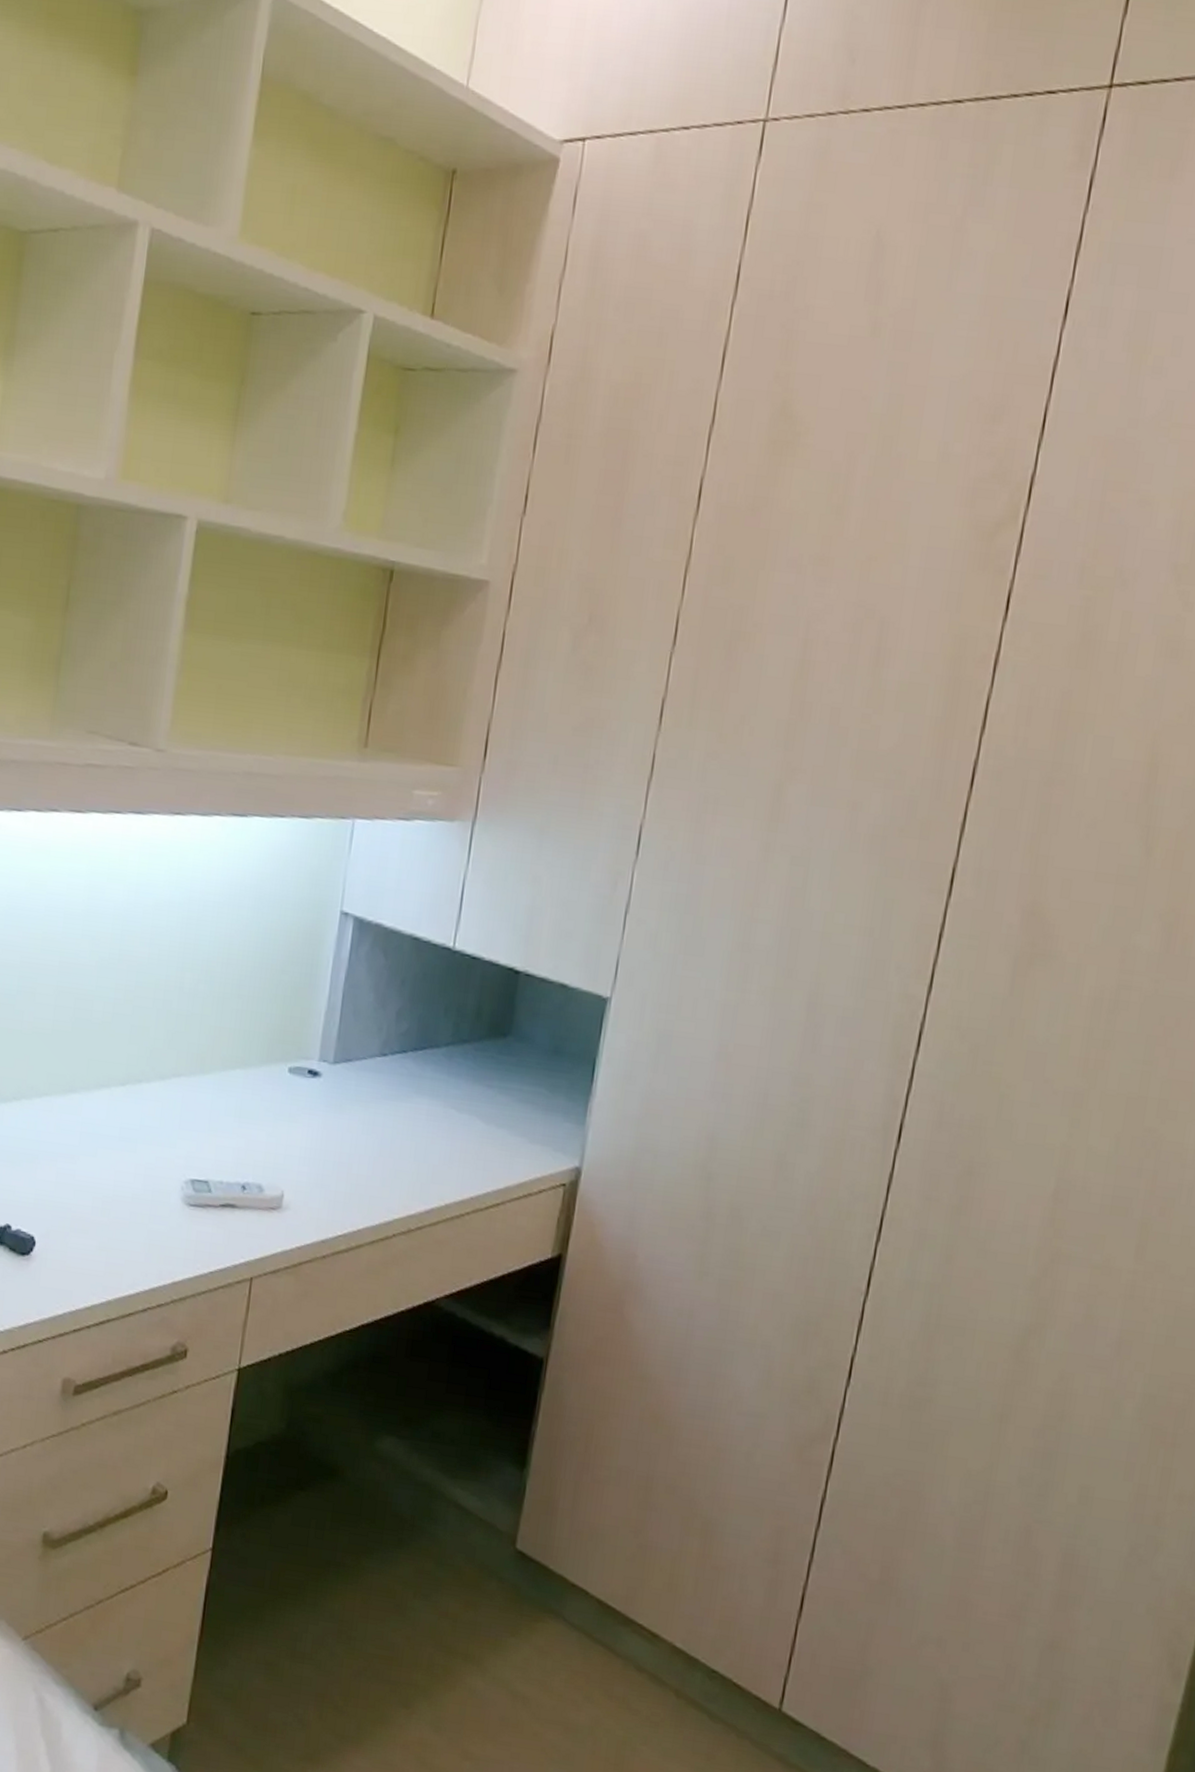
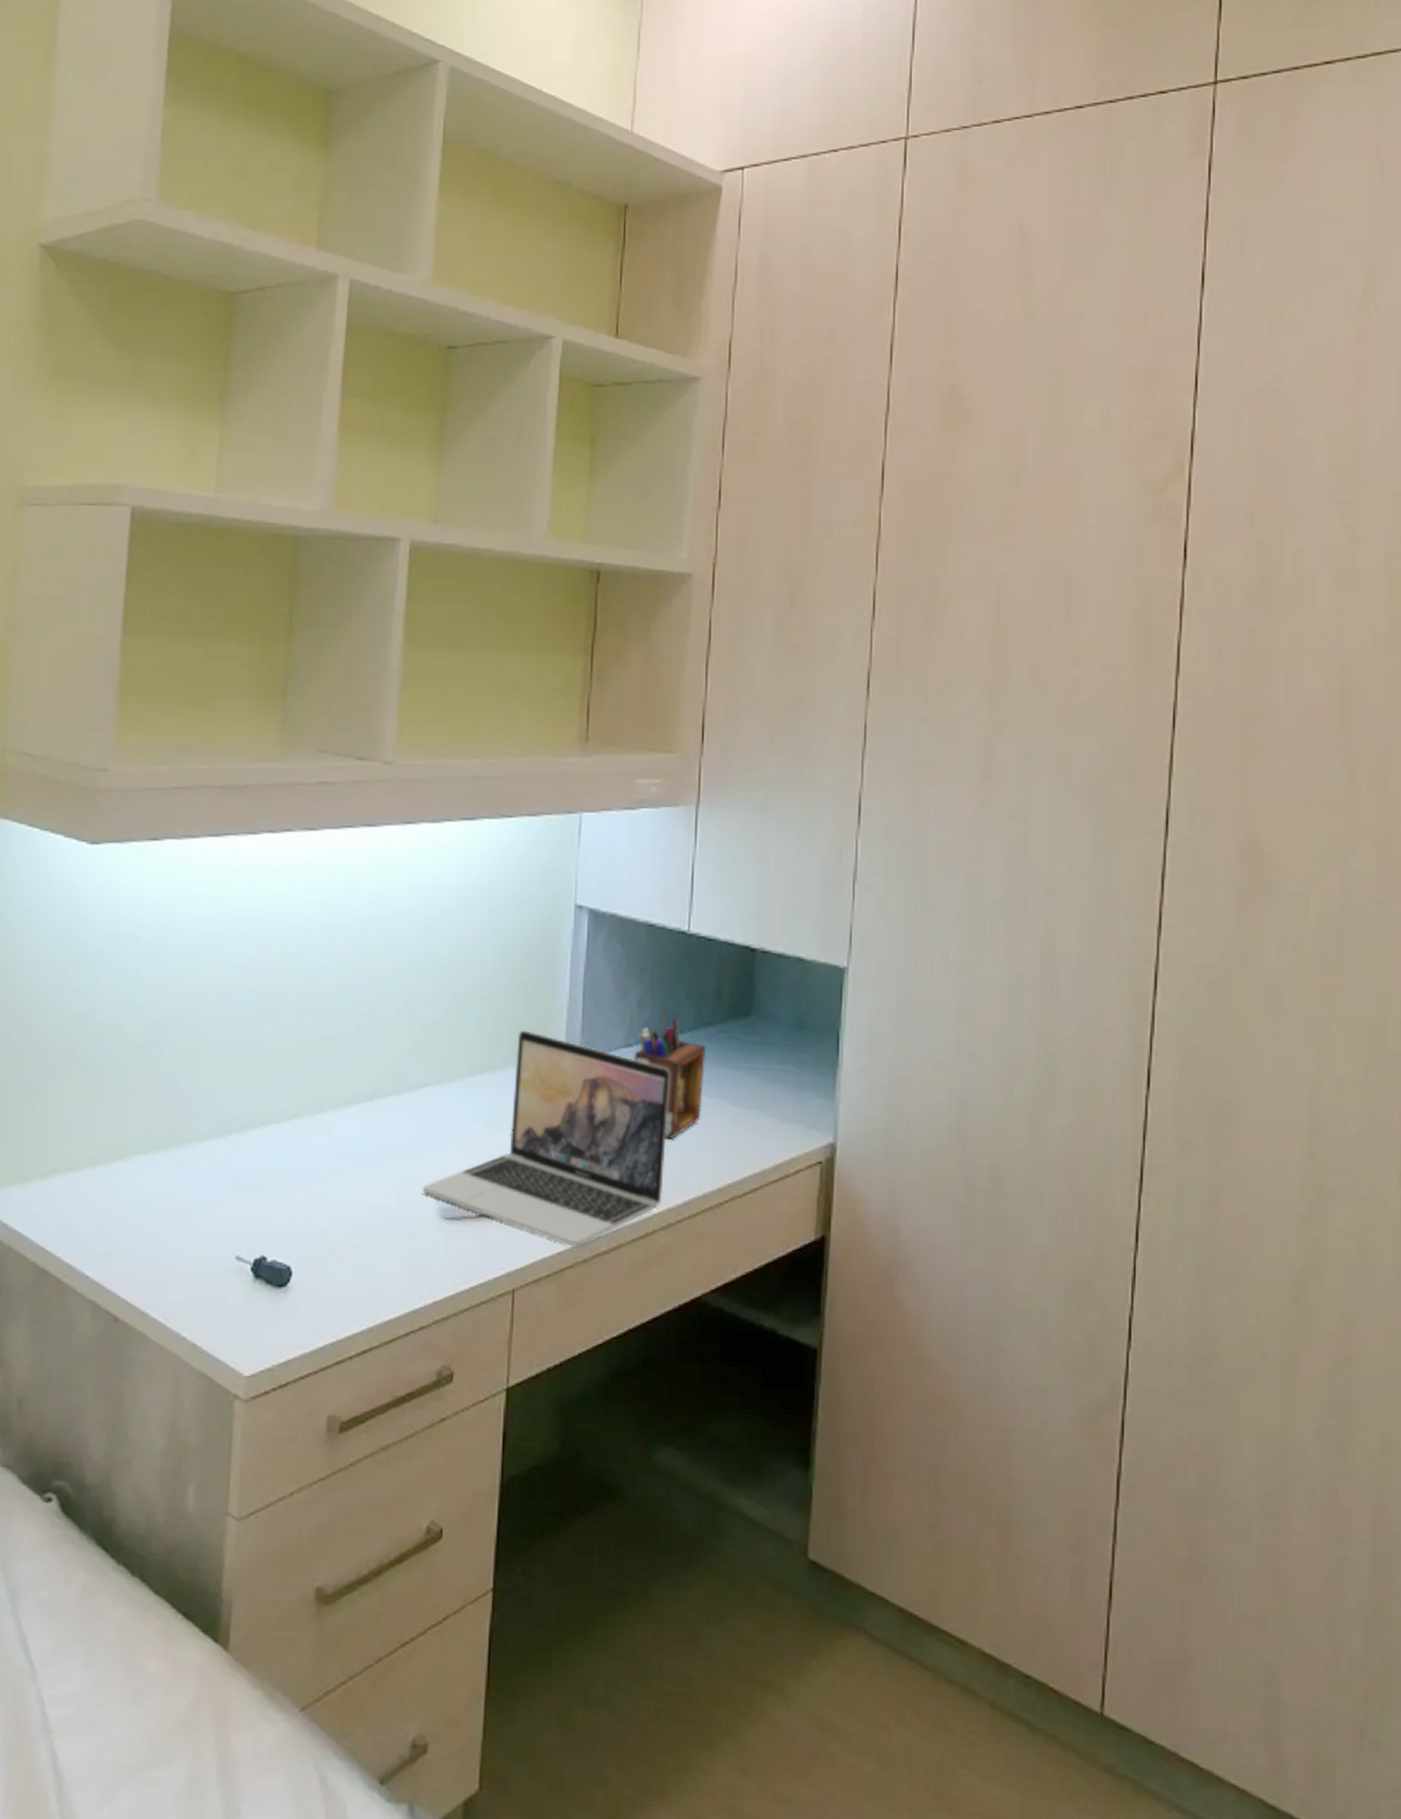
laptop: none [168,1030,424,1243] -> present [422,1030,671,1247]
desk organizer: none [388,1025,461,1149] -> present [634,1012,706,1139]

